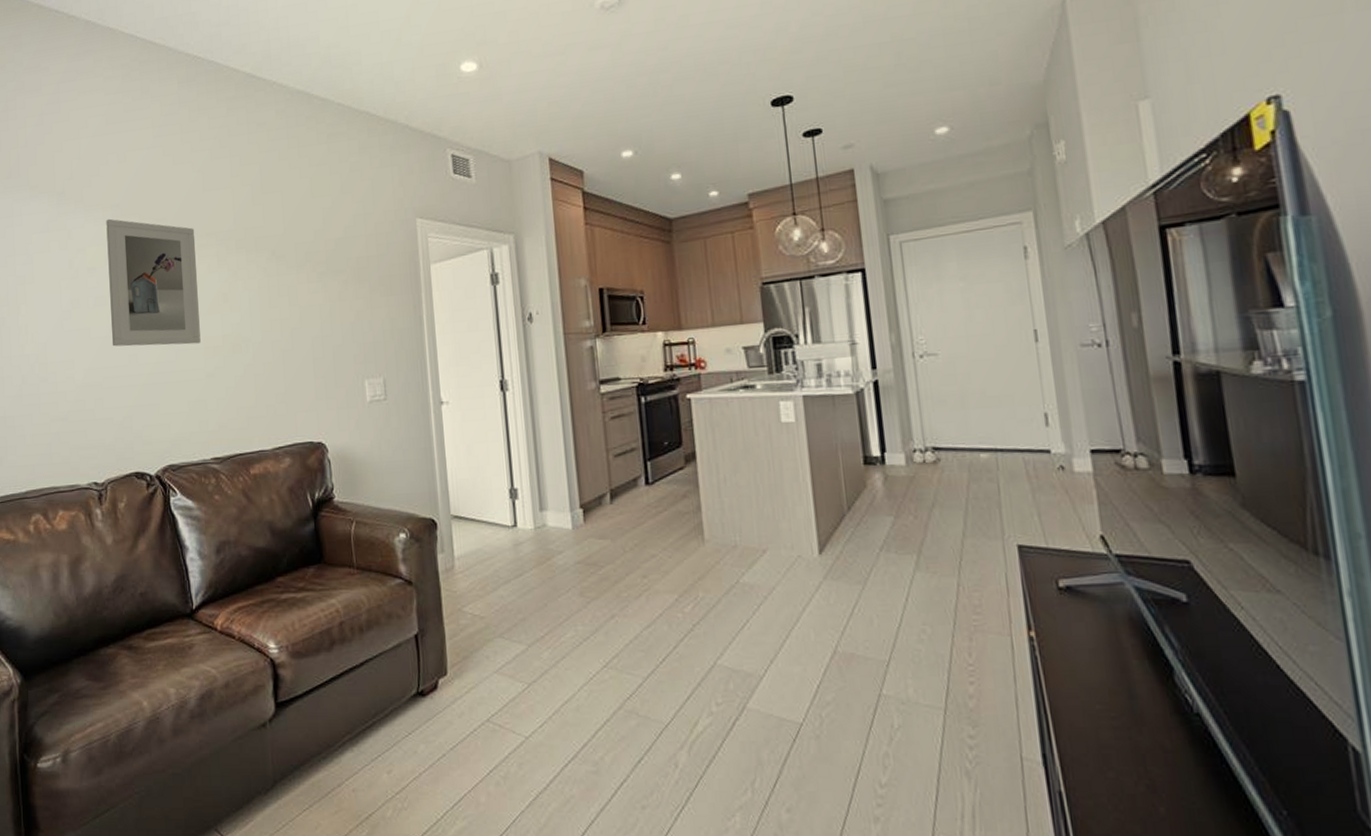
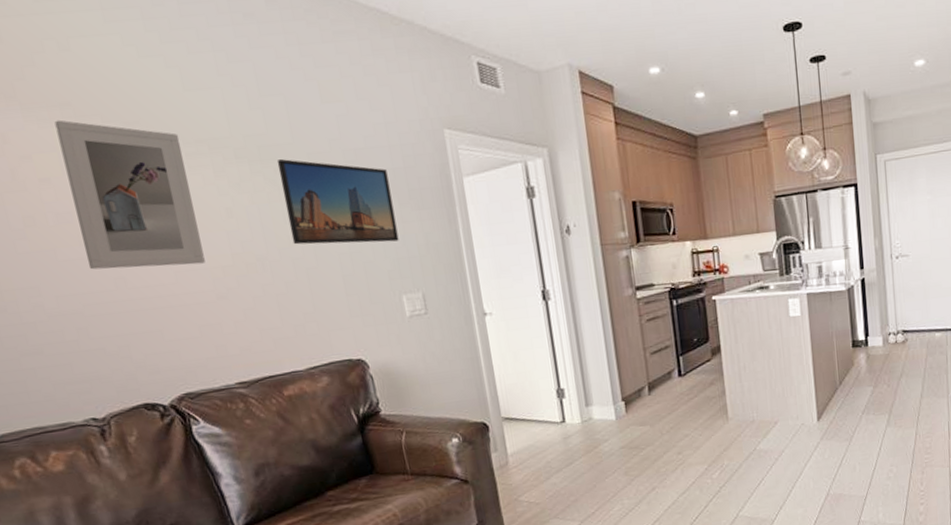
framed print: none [269,249,367,328] -> present [277,159,399,245]

